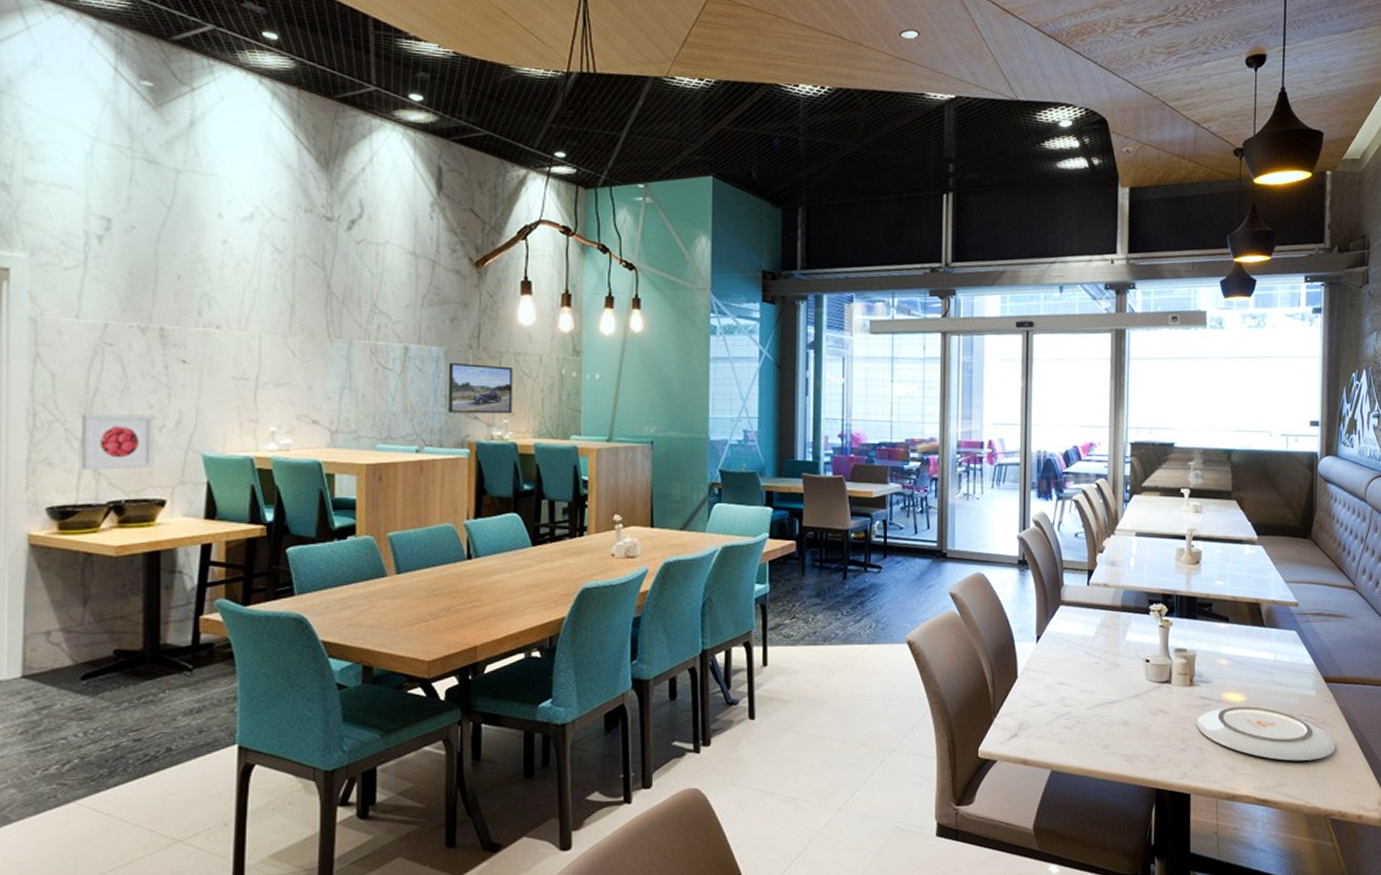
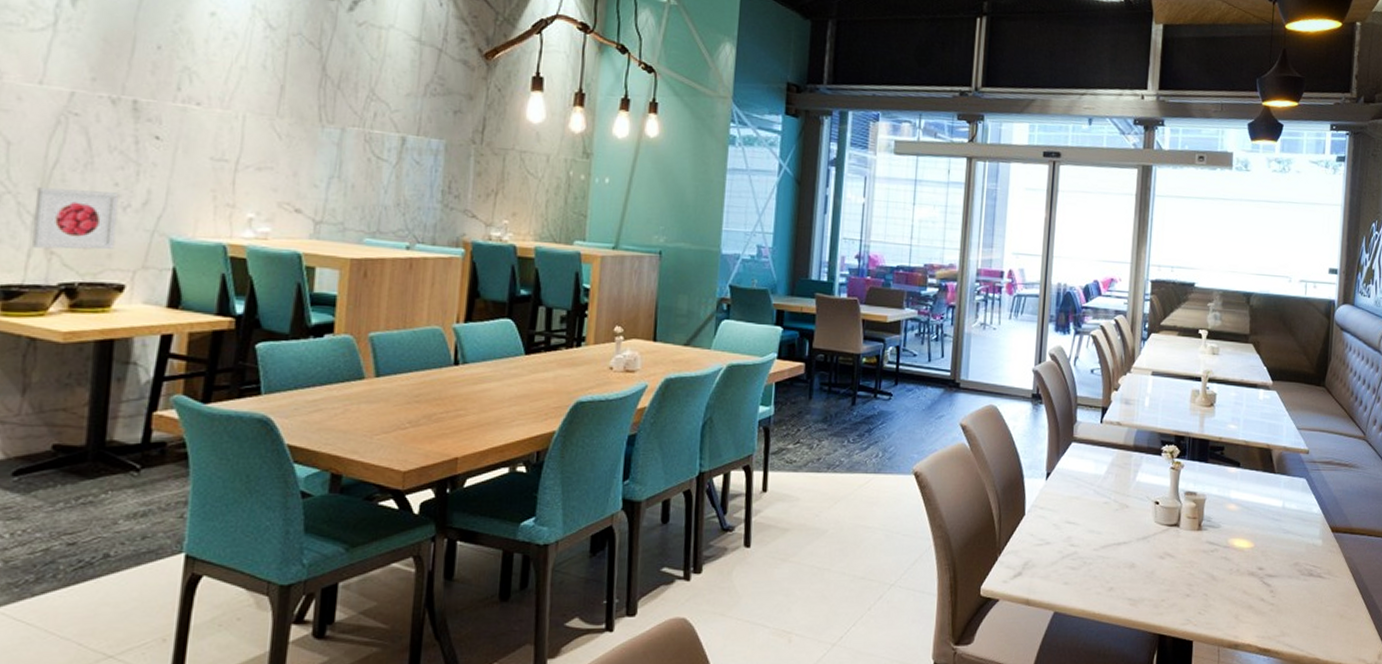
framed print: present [449,362,513,414] -> none [445,156,518,215]
plate: present [1196,706,1336,761] -> none [1202,553,1340,611]

